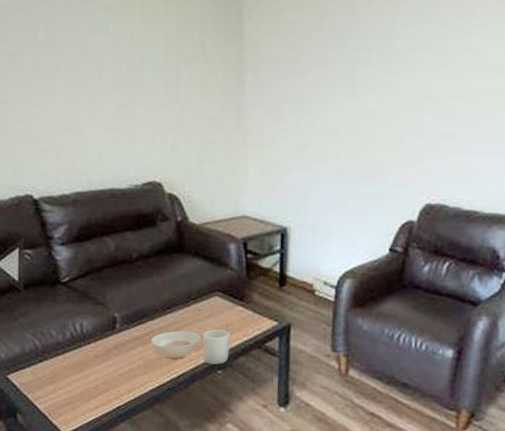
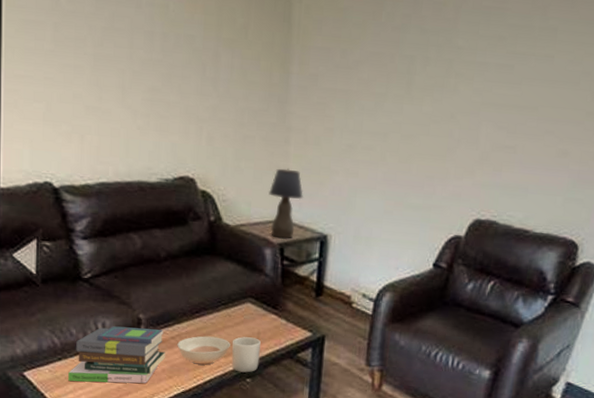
books: none [49,326,141,382] -> present [68,326,166,384]
table lamp: none [230,167,262,234] -> present [269,168,303,239]

